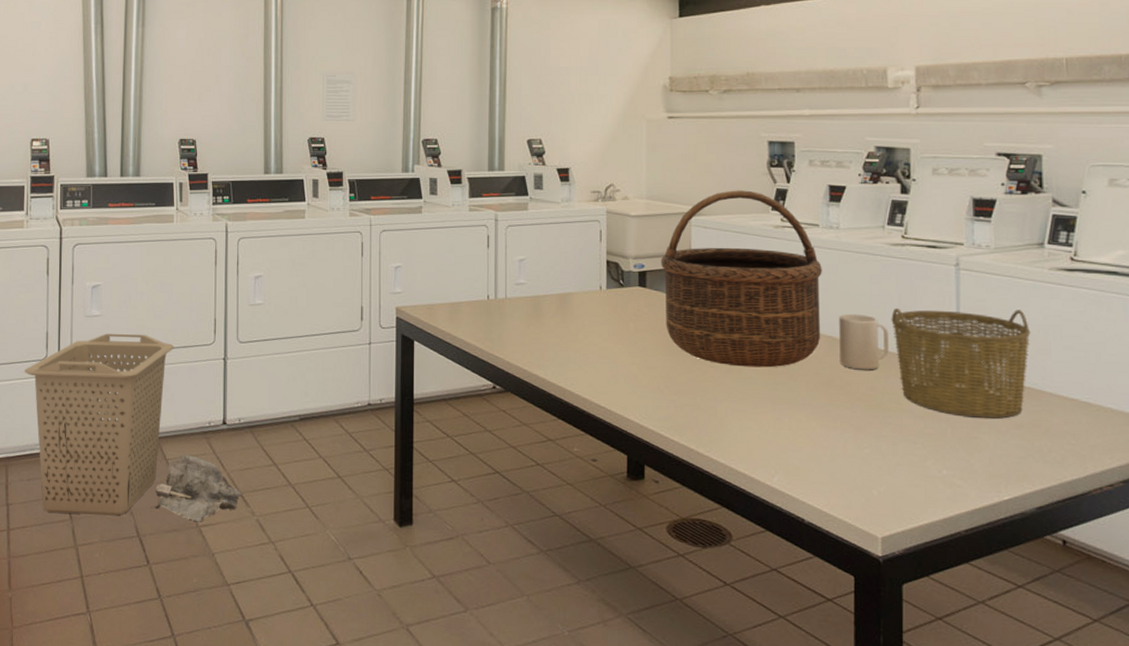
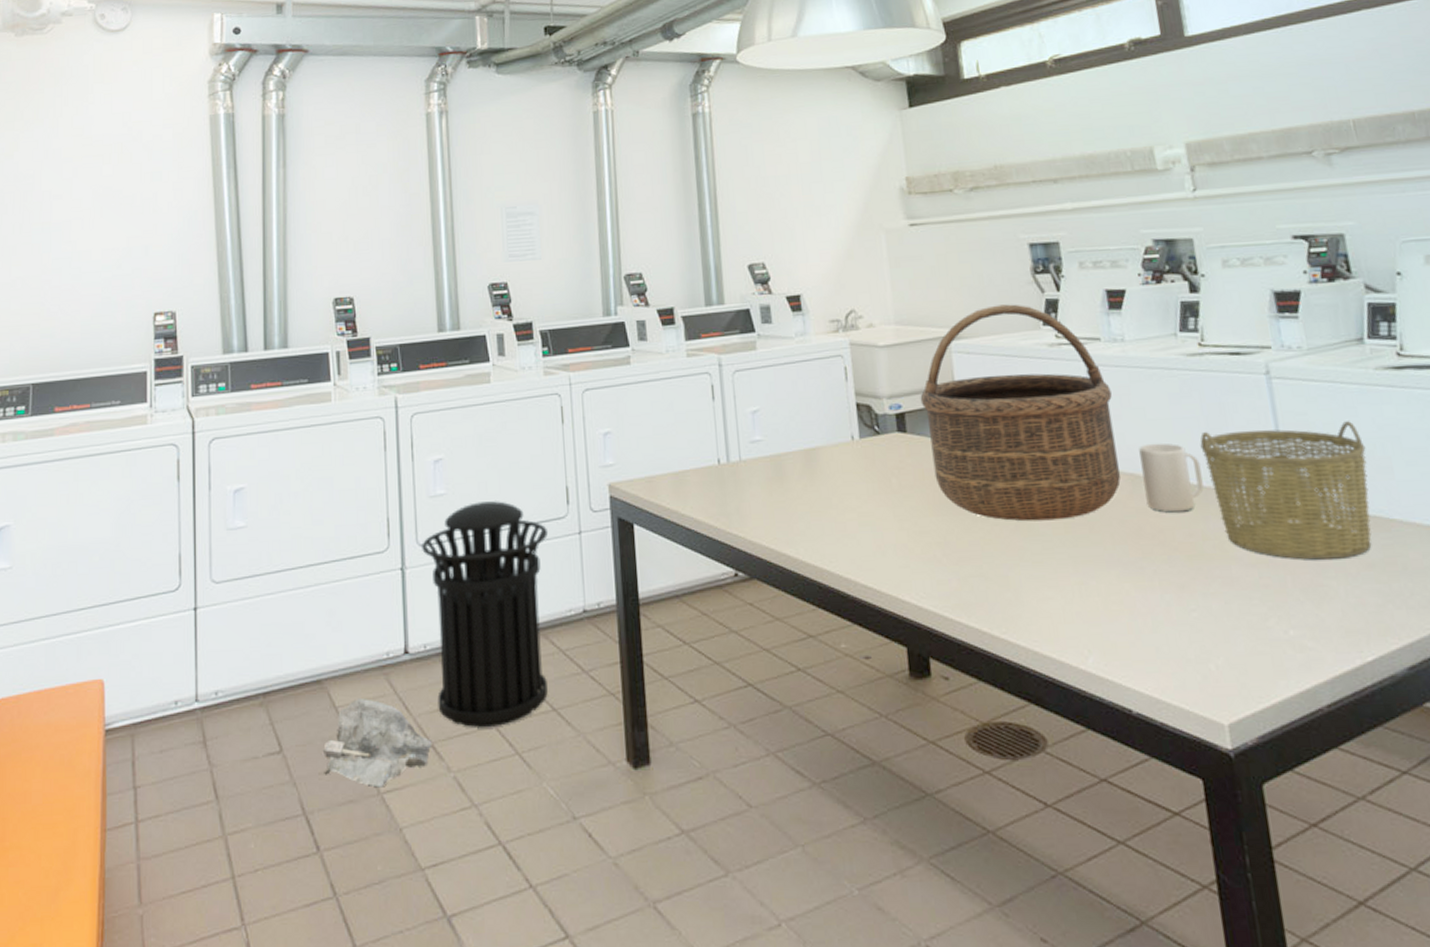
laundry basket: present [24,333,175,516] -> none [152,546,340,793]
trash can: none [241,312,345,486] -> present [422,501,549,729]

